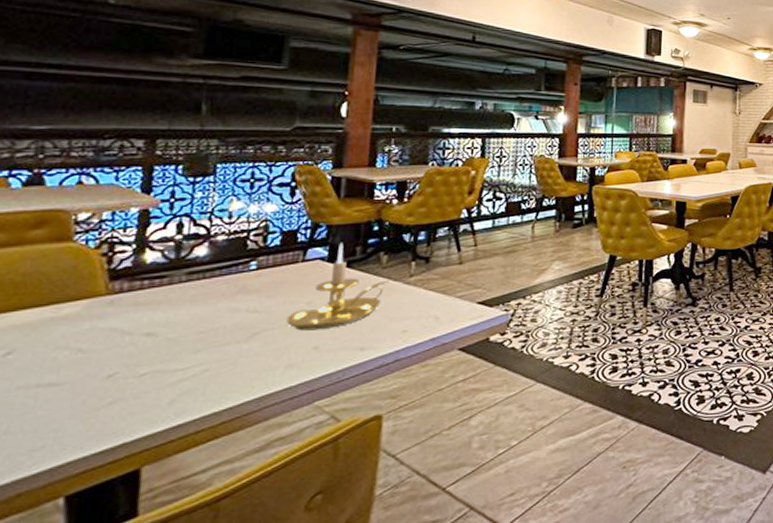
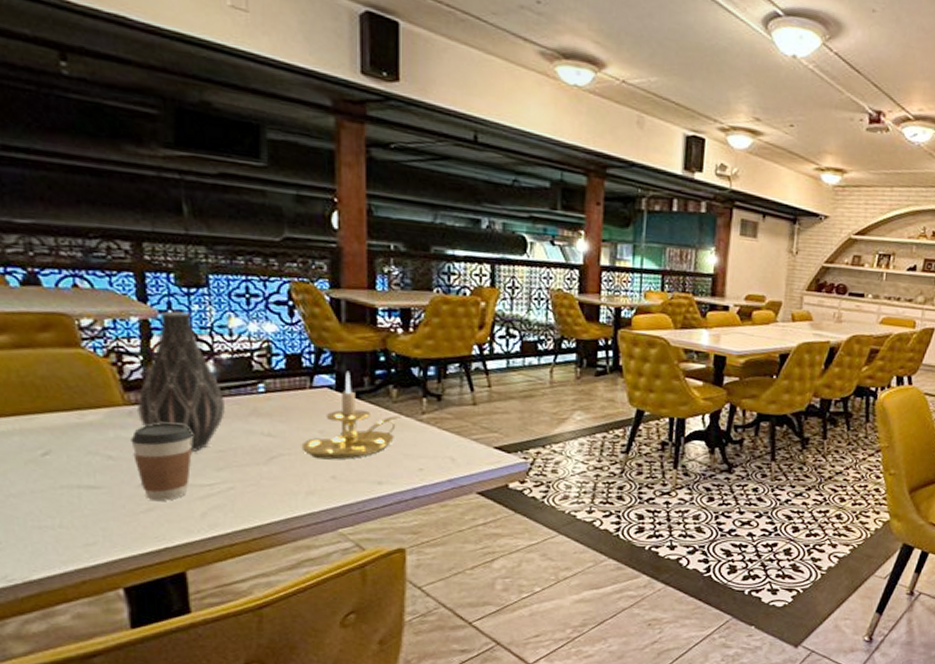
coffee cup: none [106,308,175,393] -> present [131,422,193,502]
vase: none [119,199,214,335] -> present [136,311,225,452]

